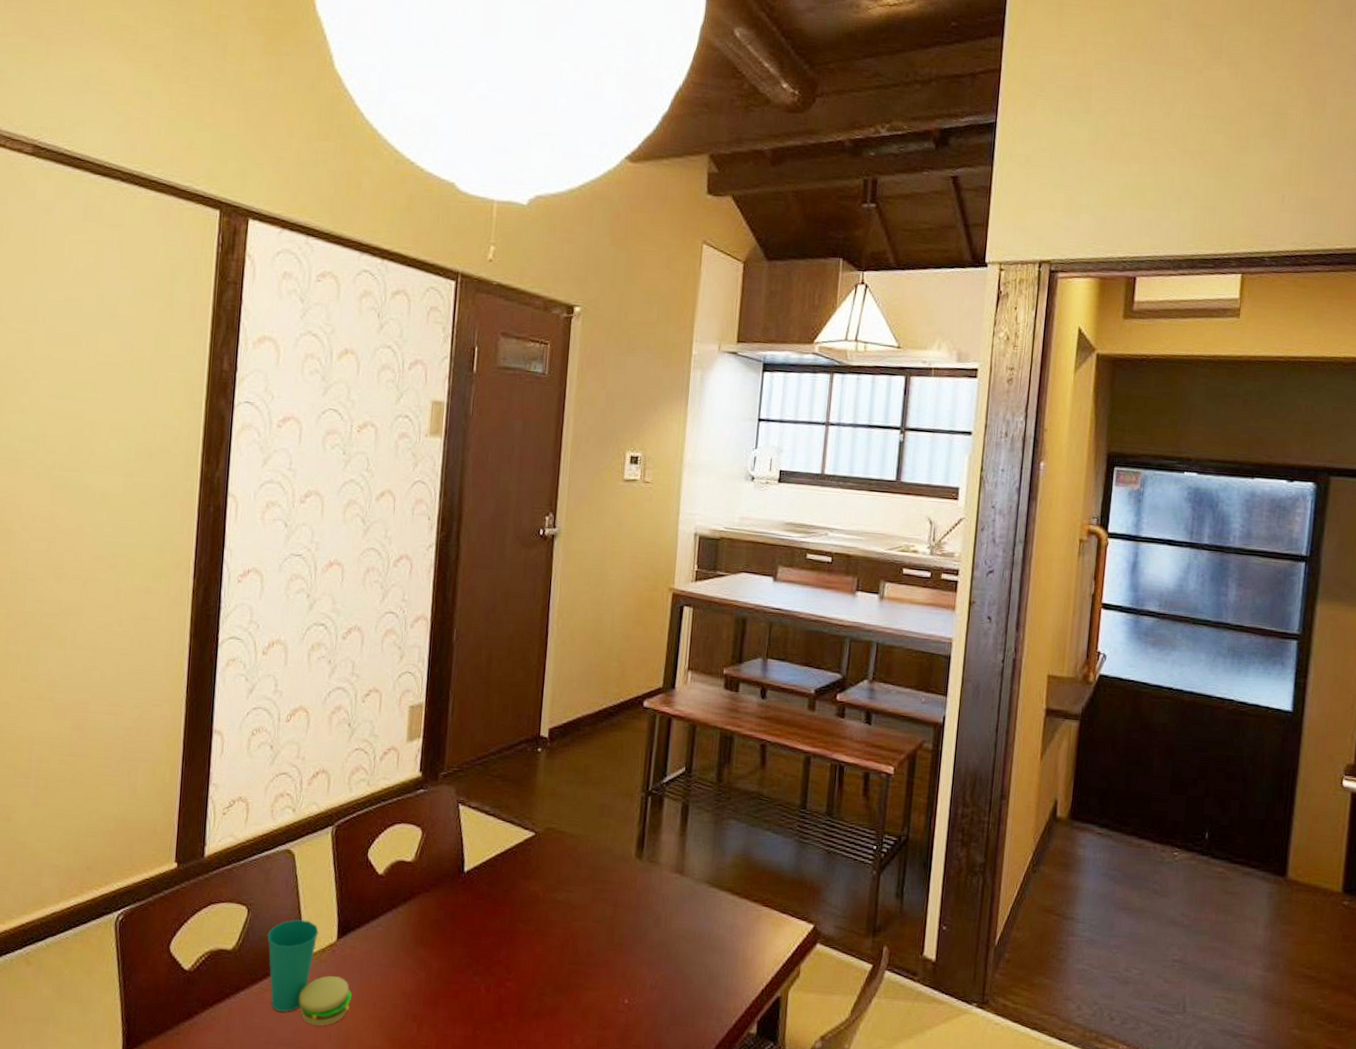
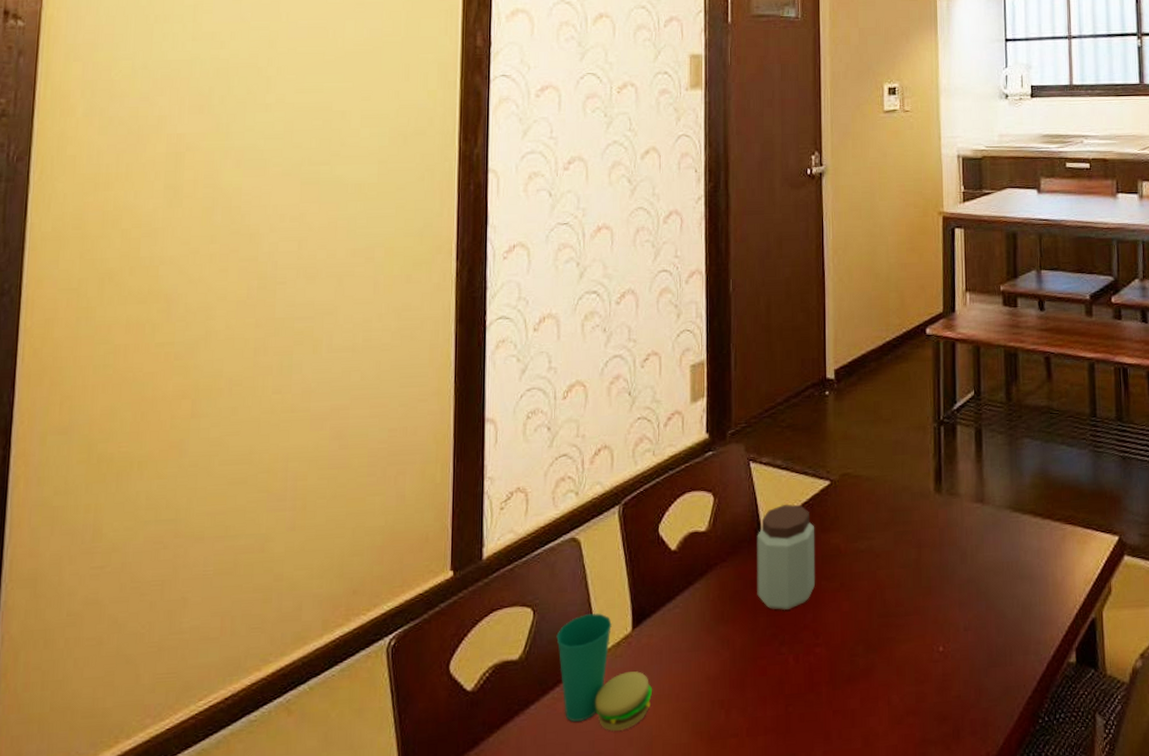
peanut butter: none [455,848,516,945] -> present [757,504,816,611]

